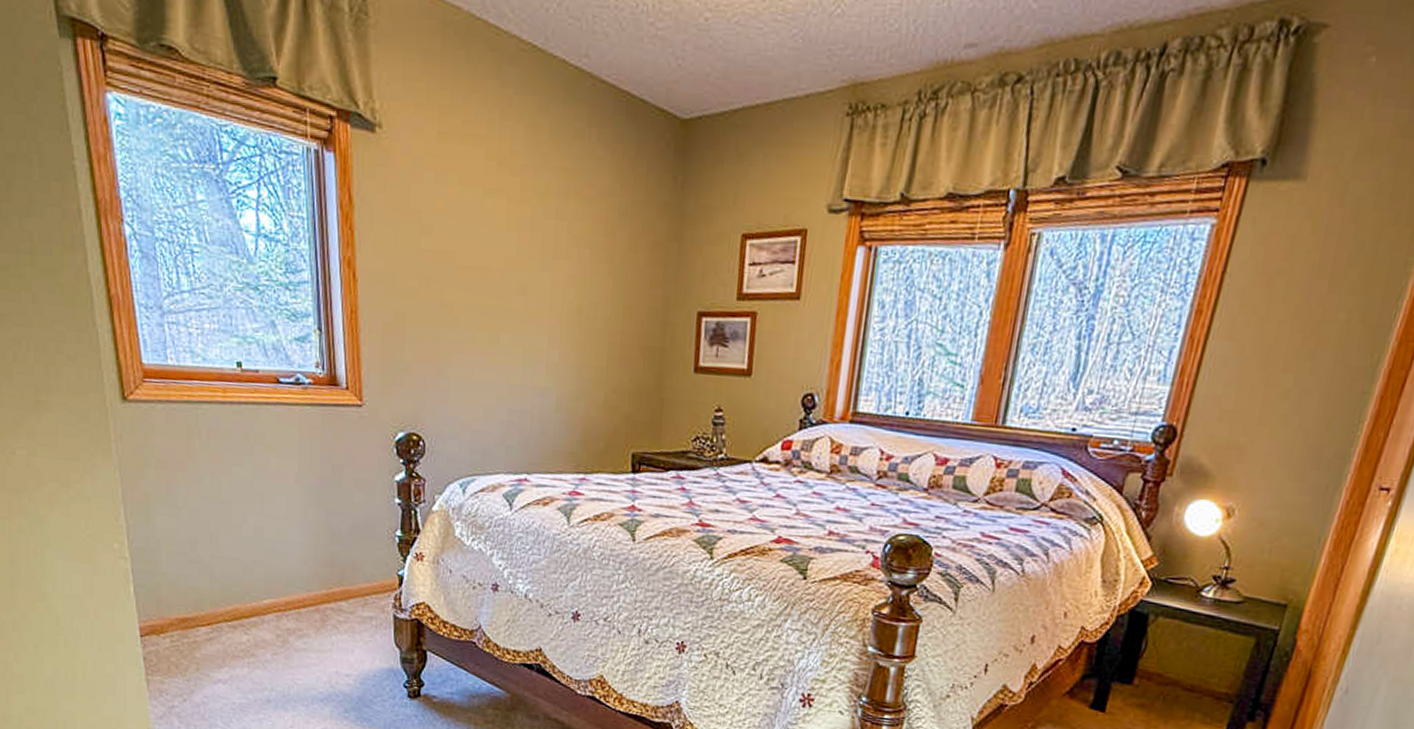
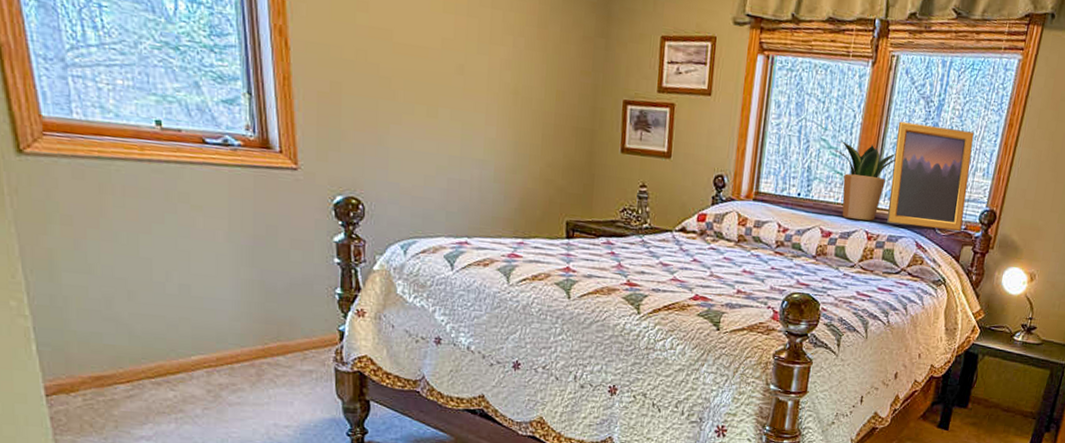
potted plant: none [952,345,1036,444] -> present [833,141,896,221]
picture frame: none [1022,316,1146,455] -> present [887,121,975,232]

